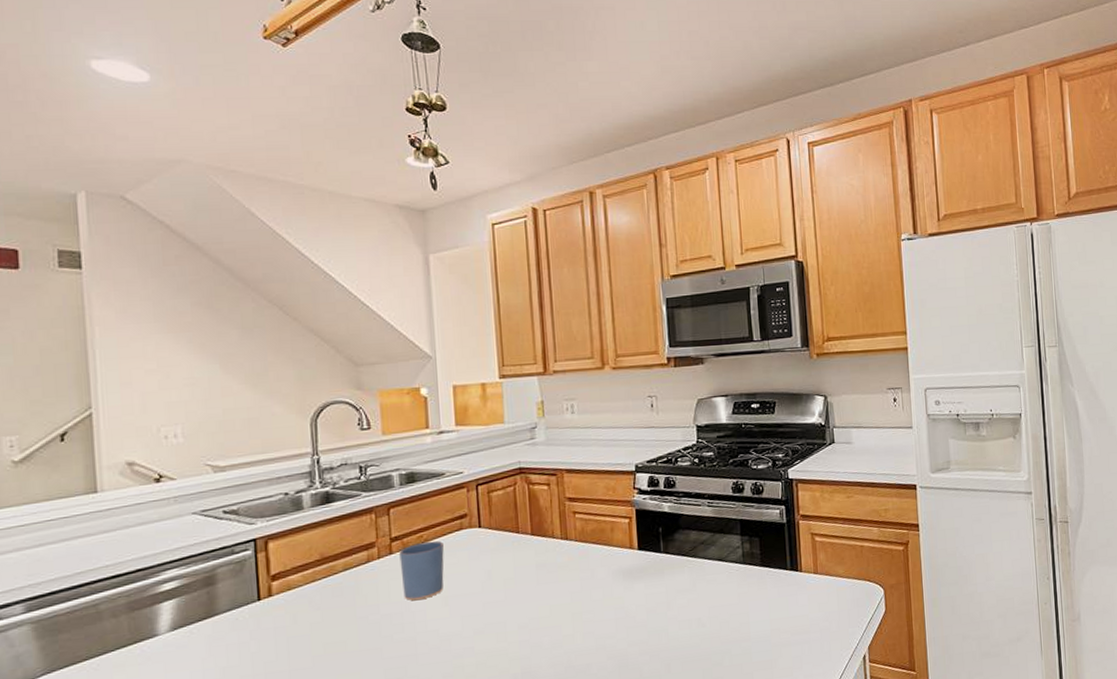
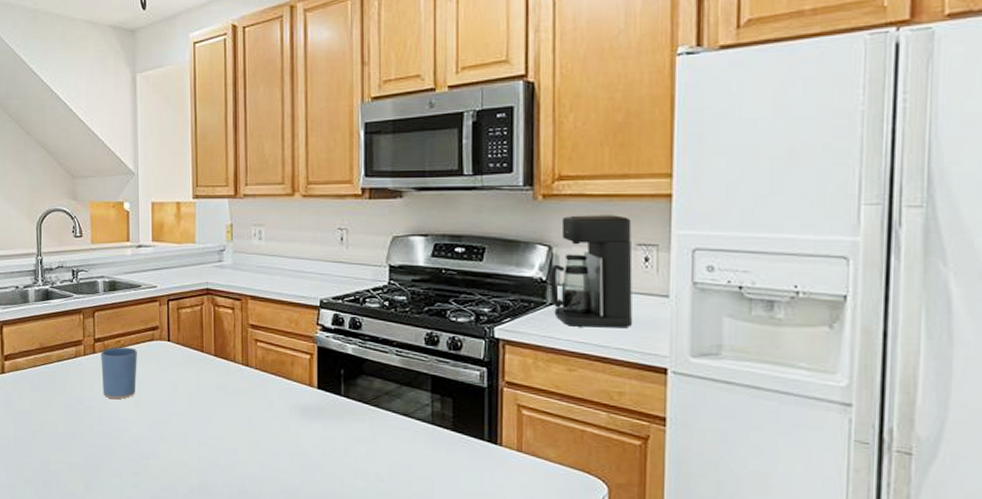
coffee maker: none [827,366,890,461] -> present [550,215,633,328]

